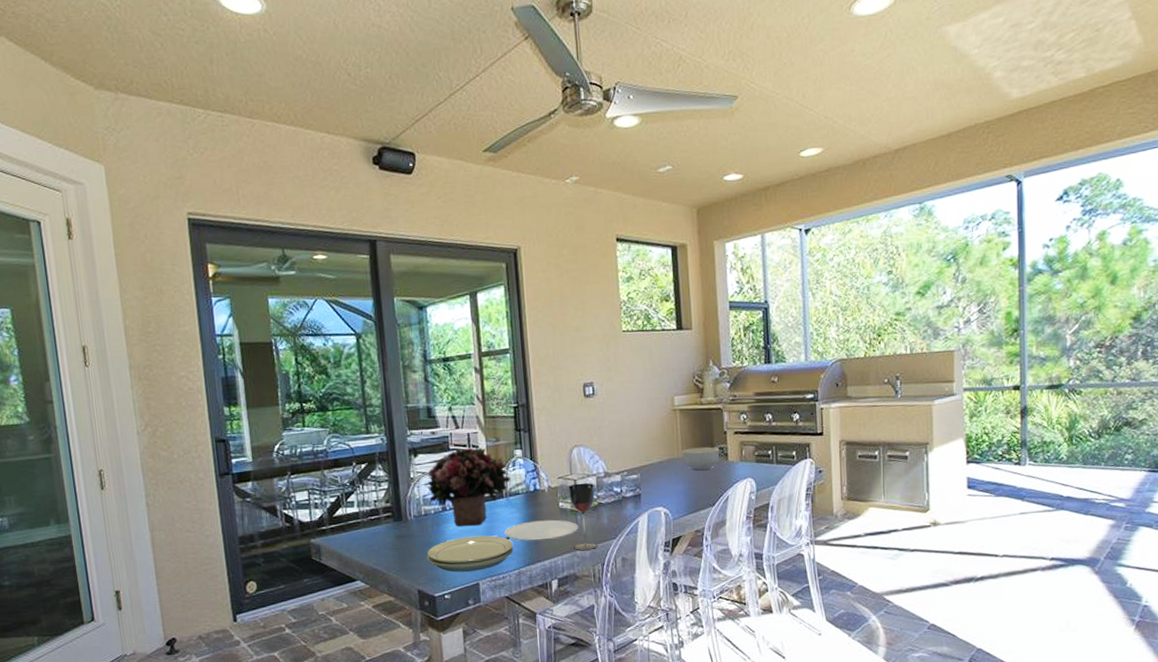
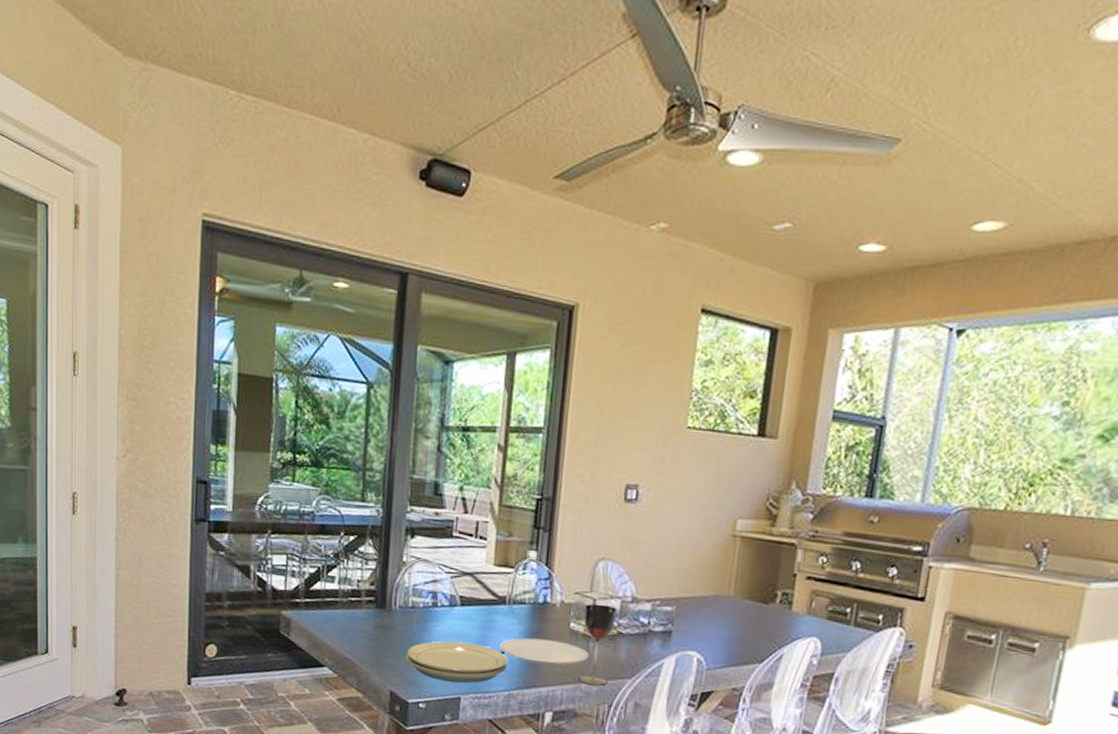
bouquet: present [423,446,511,527] -> none [416,536,518,632]
bowl: present [682,446,720,471] -> none [733,585,784,618]

